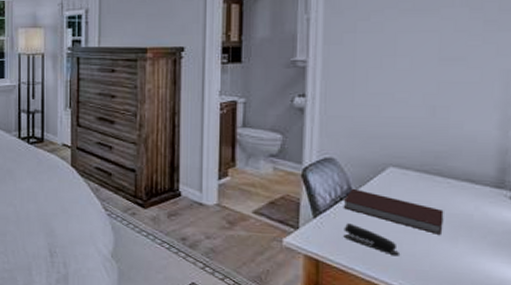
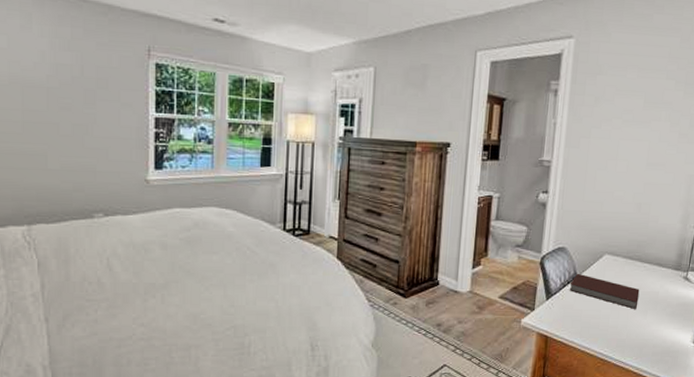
stapler: present [343,223,399,256] -> none [568,303,607,329]

